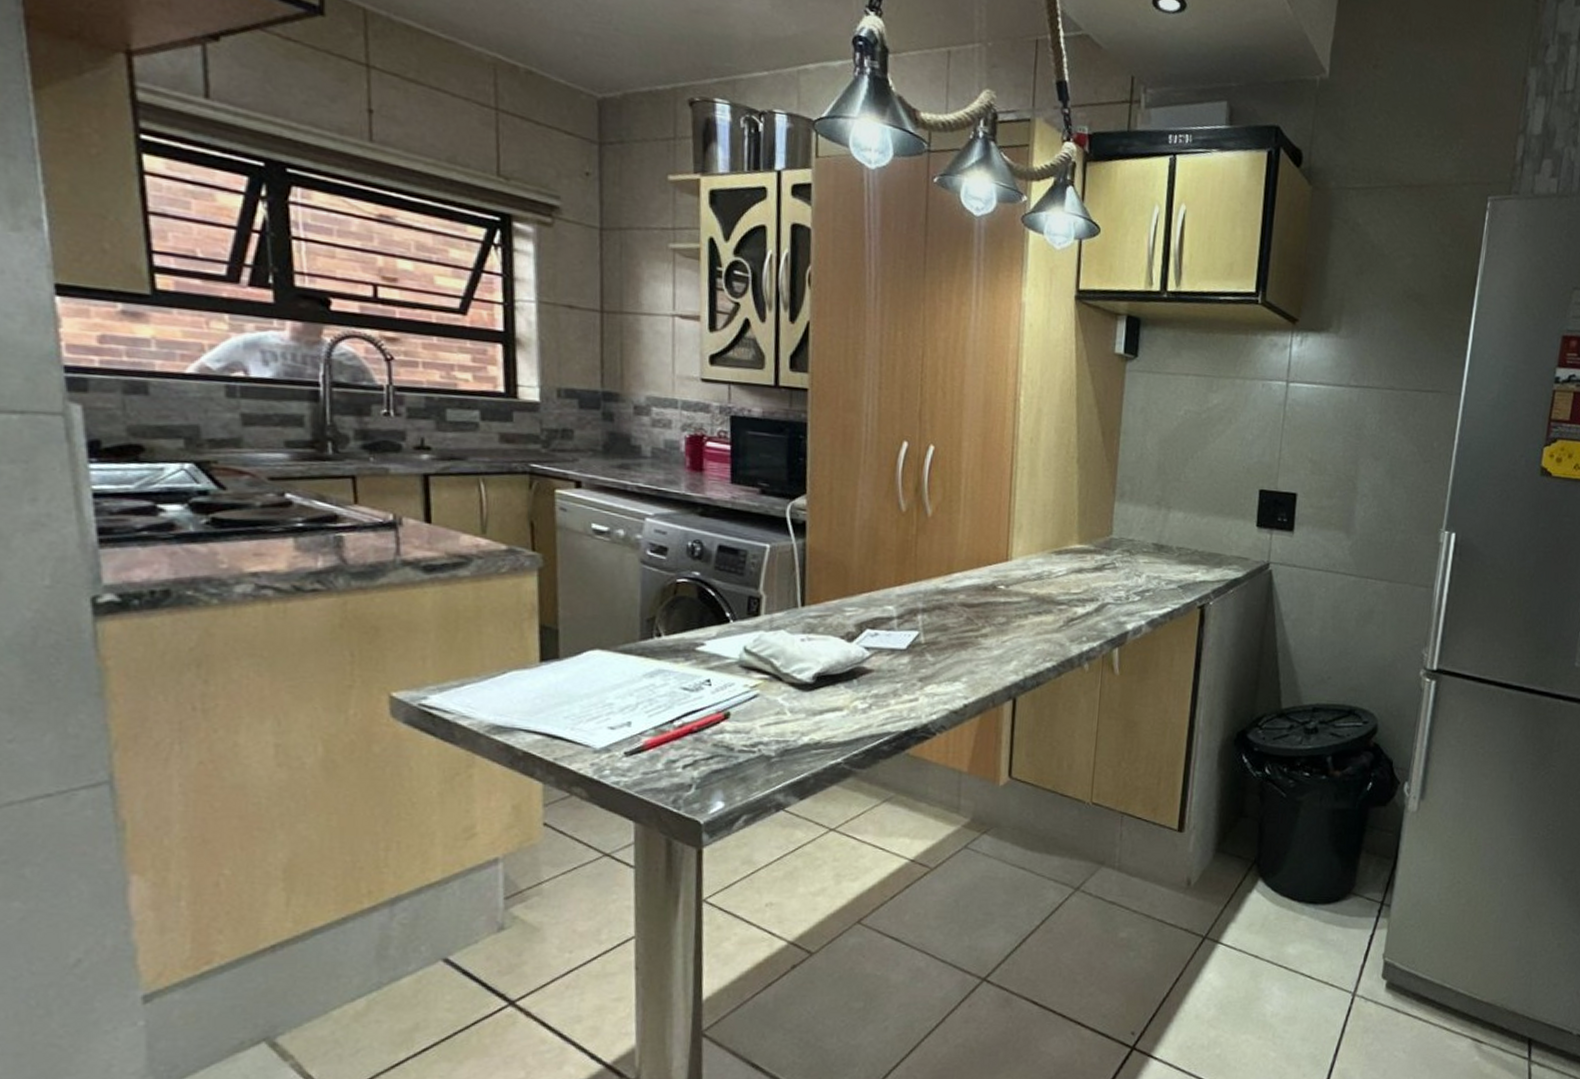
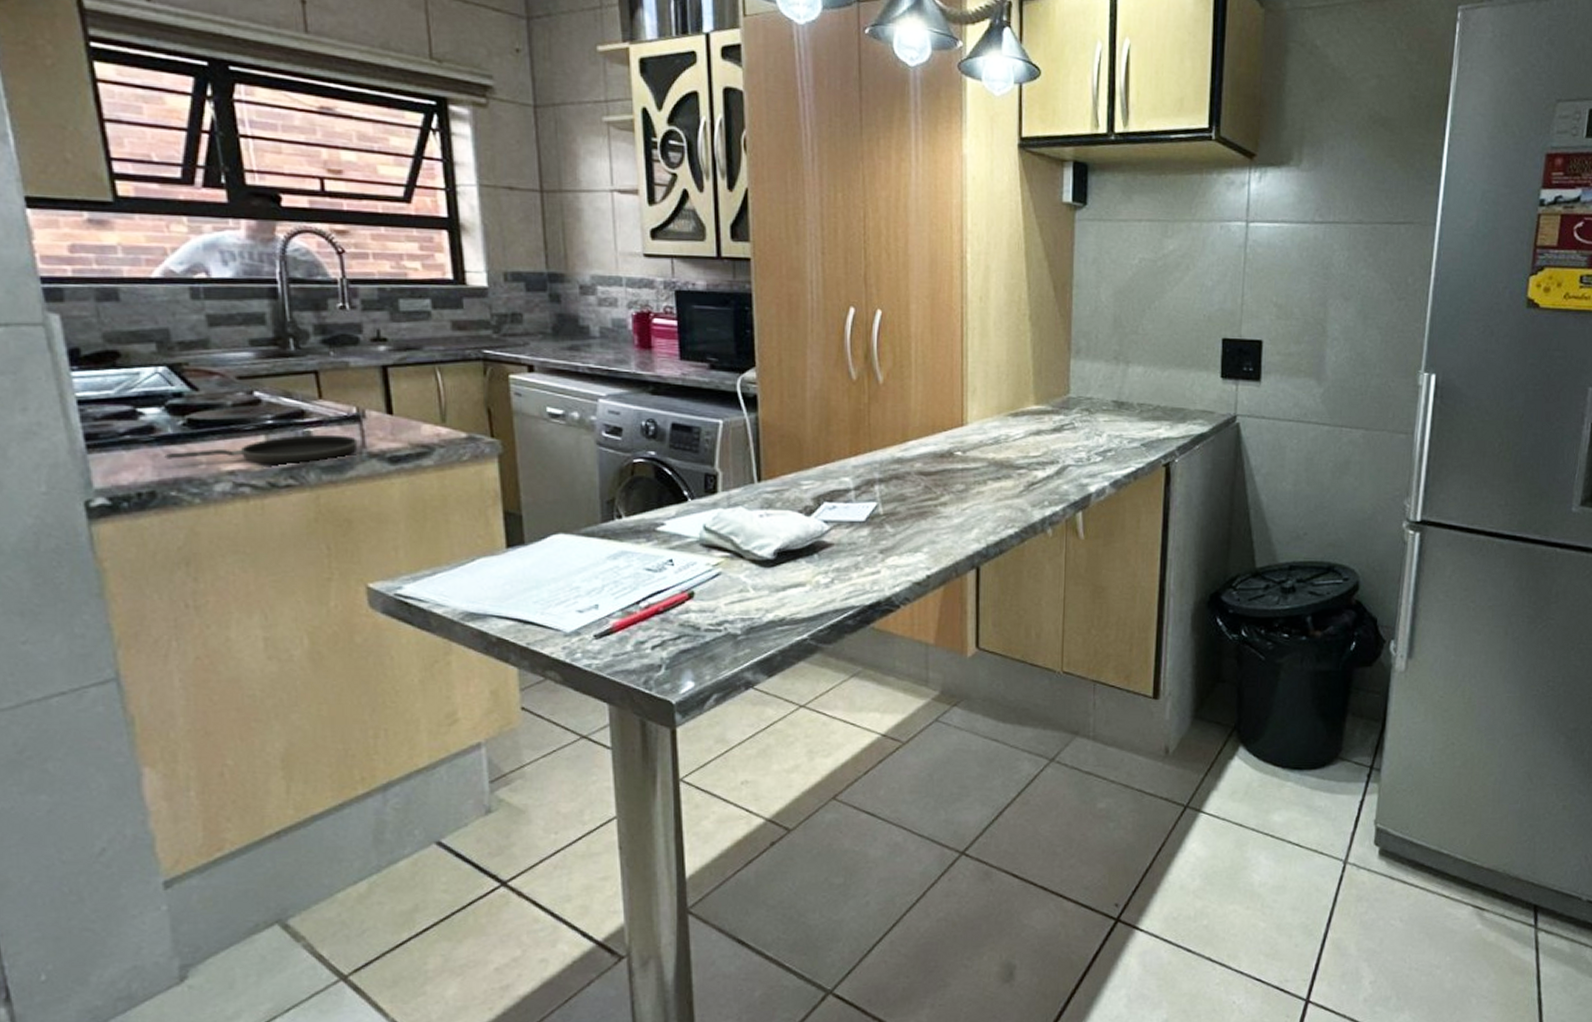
frying pan: none [183,539,392,569] -> present [164,434,358,465]

